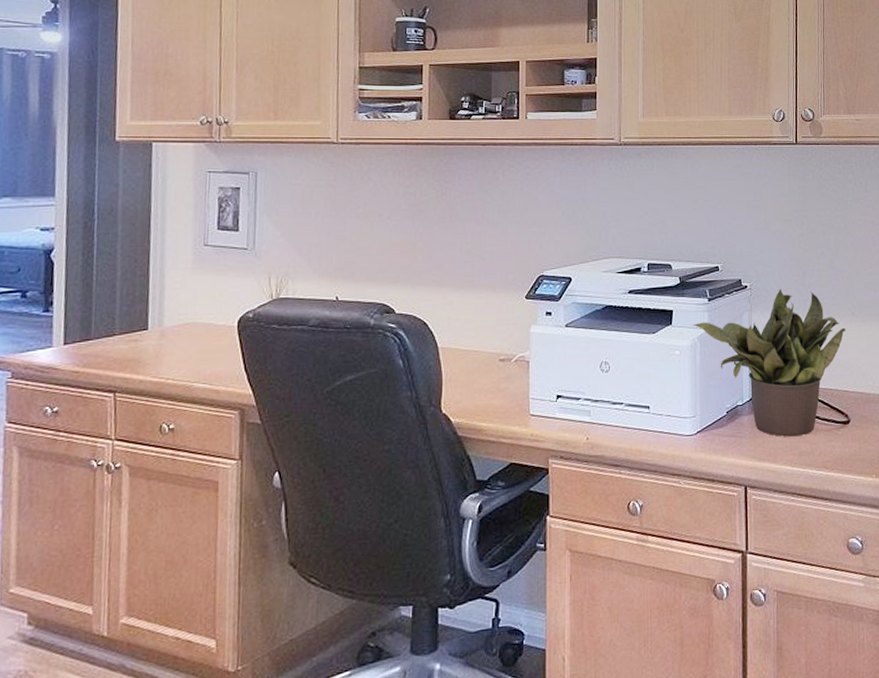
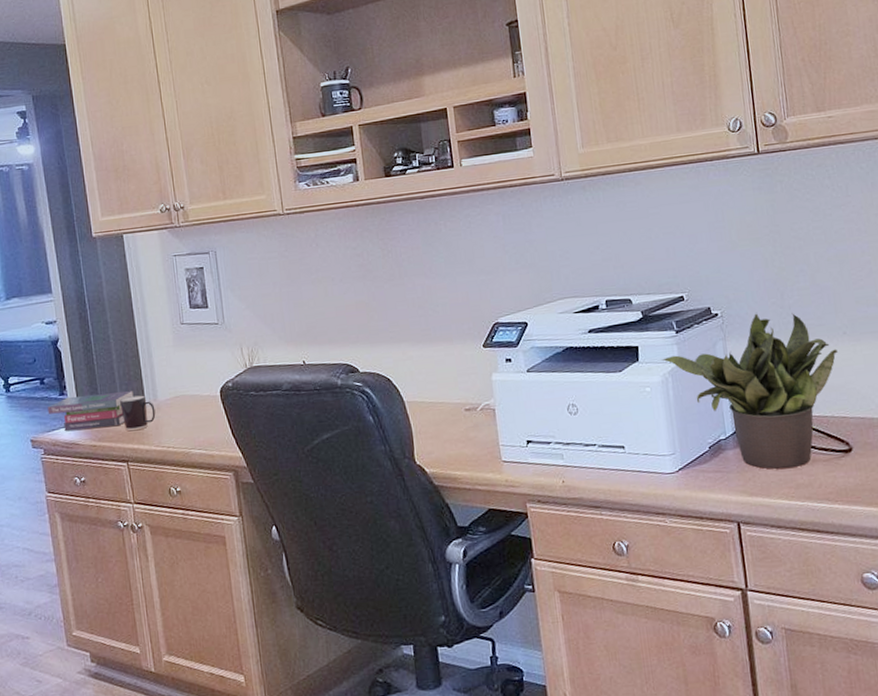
books: none [24,312,135,354] -> present [47,391,134,431]
mug: none [116,319,159,359] -> present [119,395,156,432]

